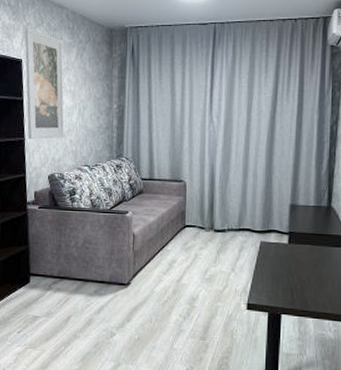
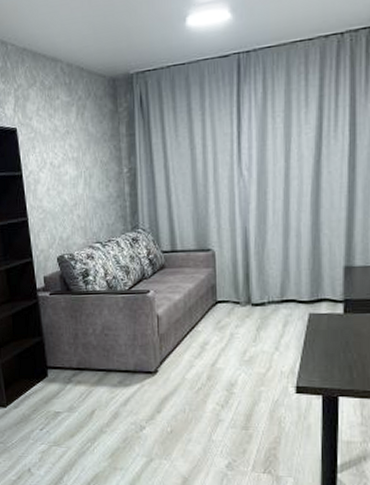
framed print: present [24,27,64,139] -> none [16,90,71,218]

